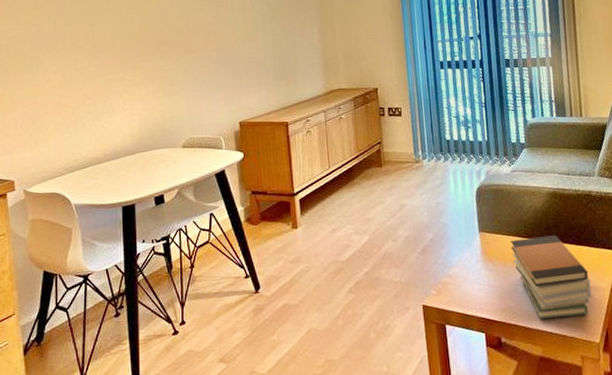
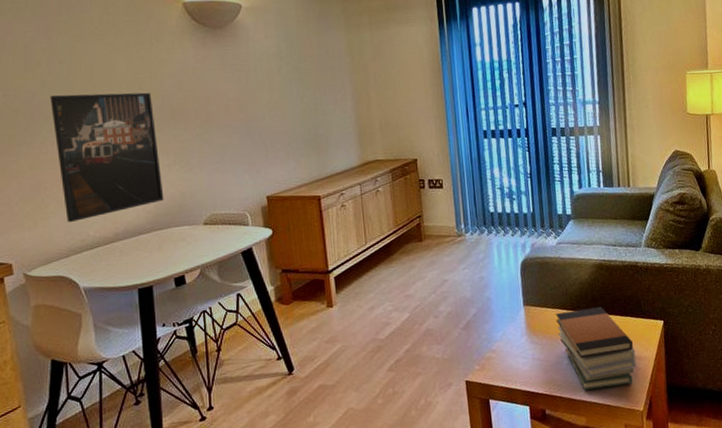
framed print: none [54,26,148,144] -> present [50,92,164,223]

